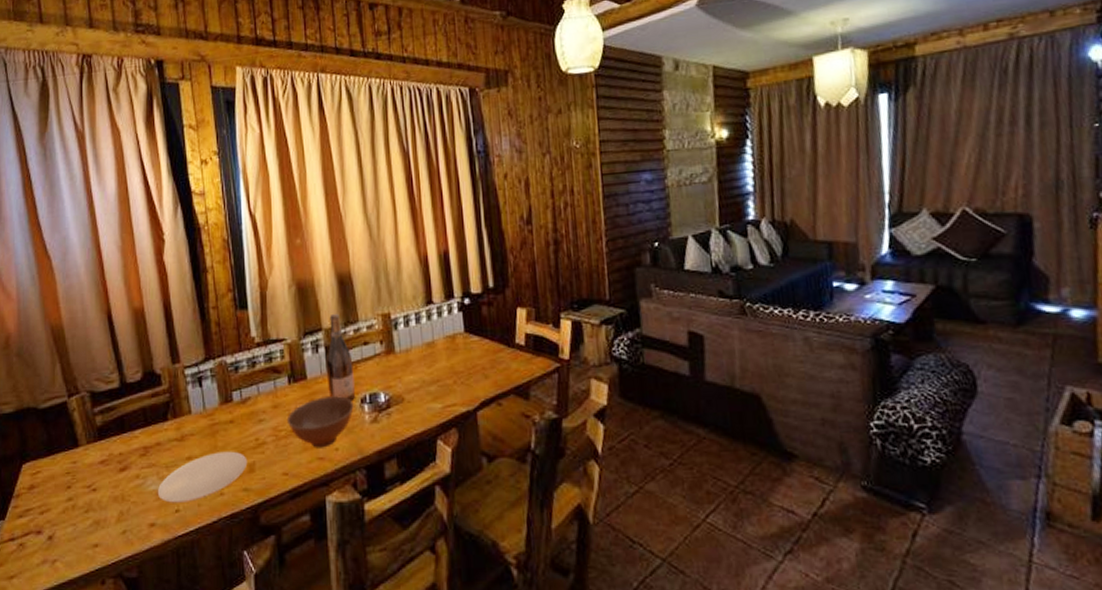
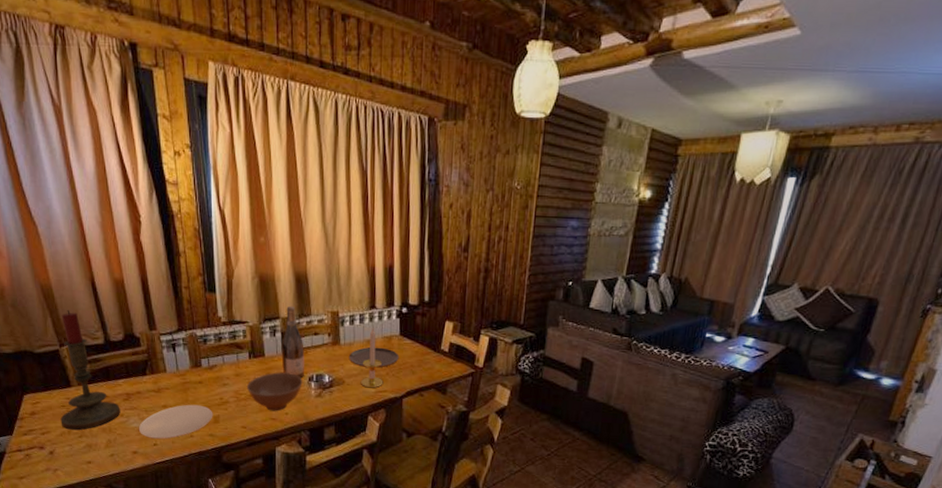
candle: none [64,351,136,504] -> present [60,309,120,430]
plate: none [406,350,467,377] -> present [348,347,399,368]
candle: none [423,327,451,403] -> present [360,328,383,388]

